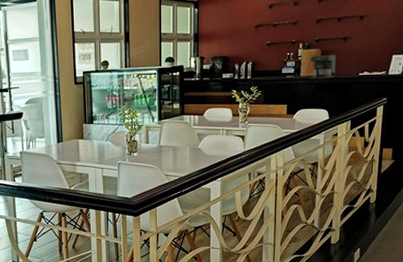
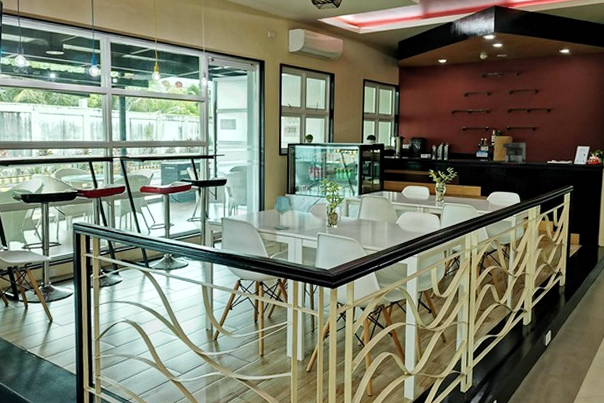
wine glass: none [71,125,90,161] -> present [273,195,292,230]

